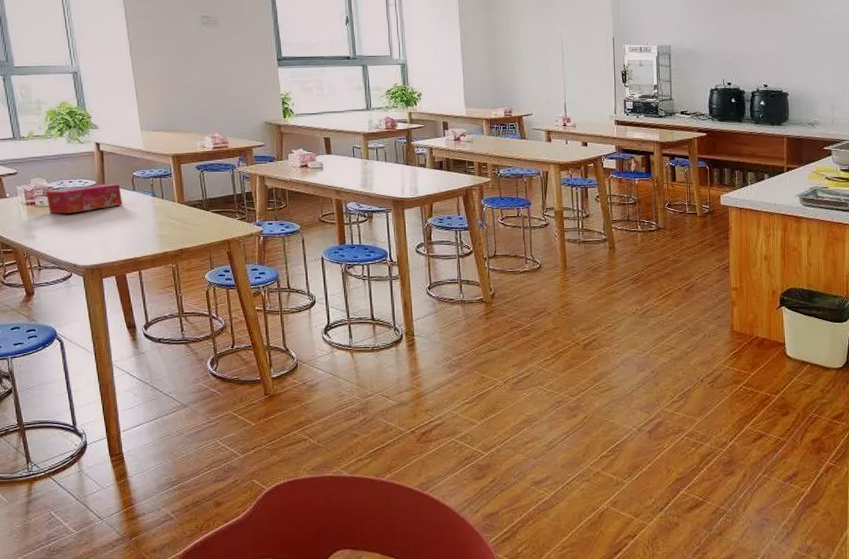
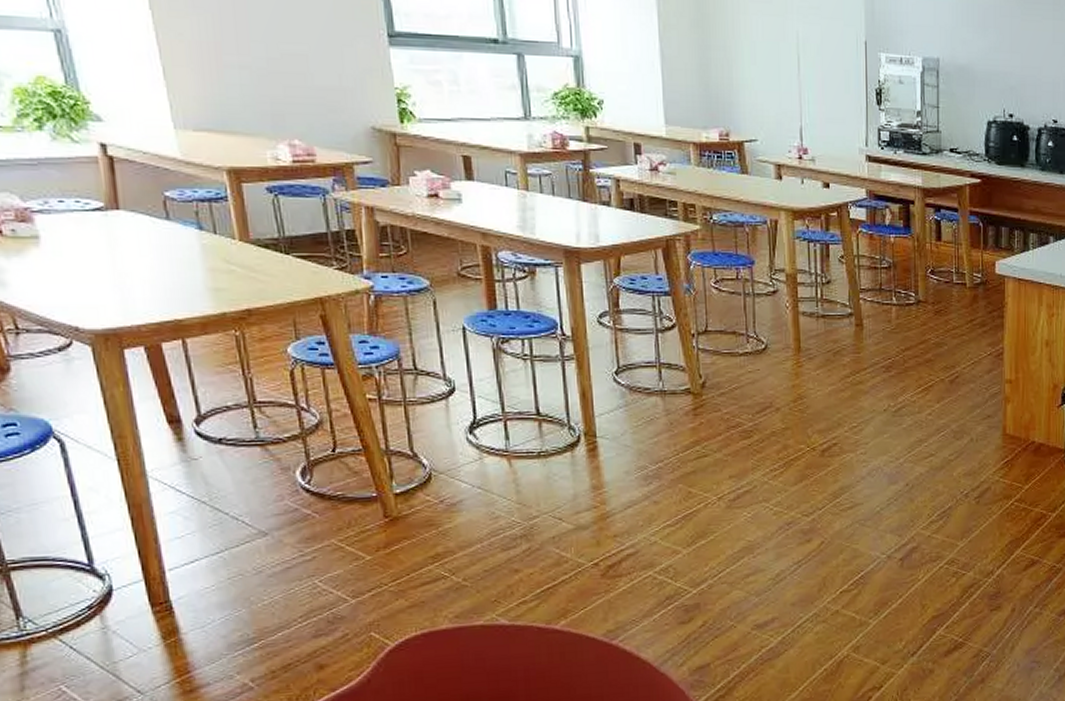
tissue box: present [46,184,122,214] -> none [20,206,150,250]

